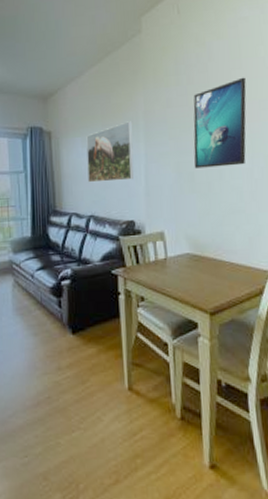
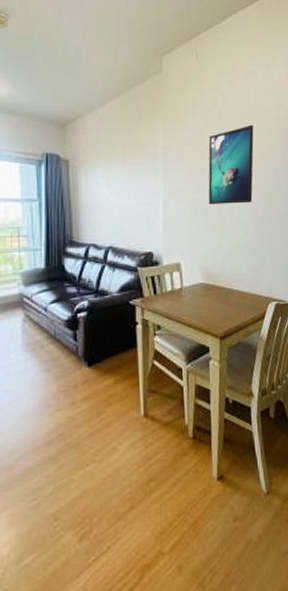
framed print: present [86,121,134,183] -> none [106,156,153,214]

